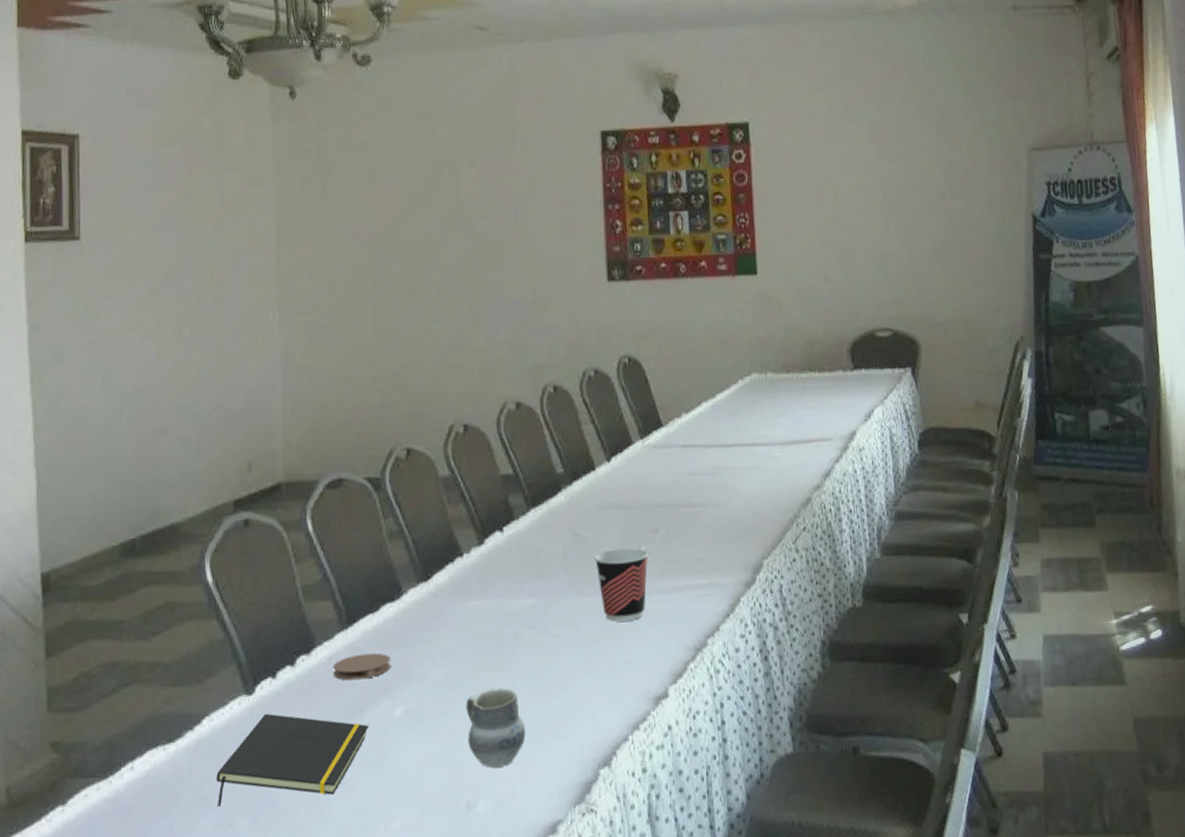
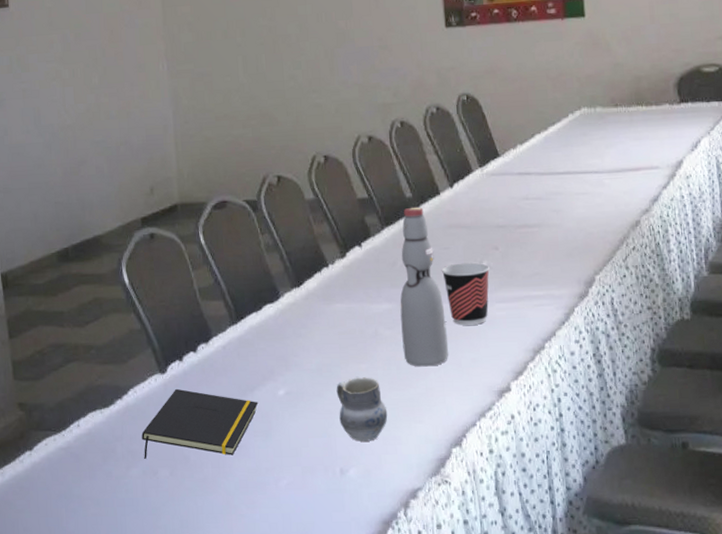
coaster: present [333,653,391,681] -> none [227,344,274,366]
bottle: none [545,484,599,673] -> present [400,207,448,367]

